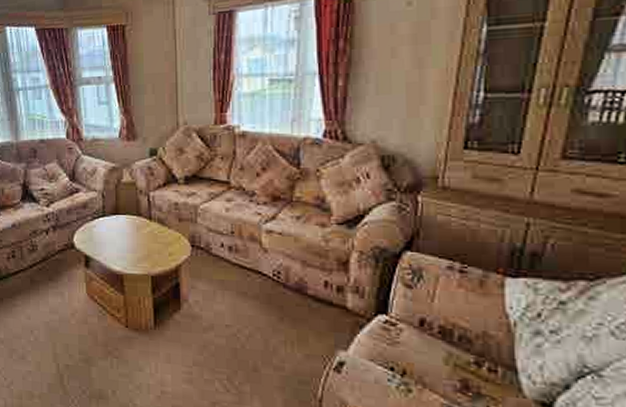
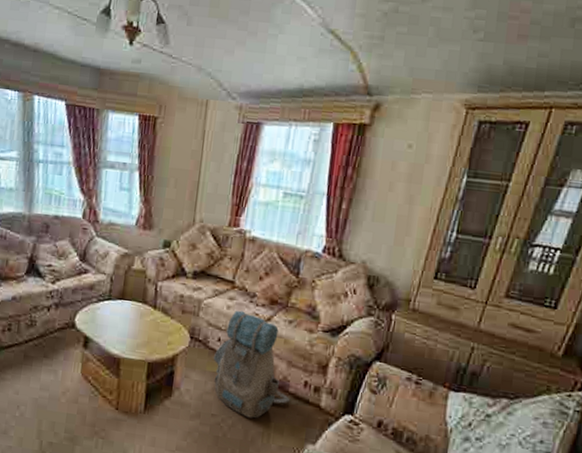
backpack: none [218,211,311,327] -> present [213,310,291,419]

